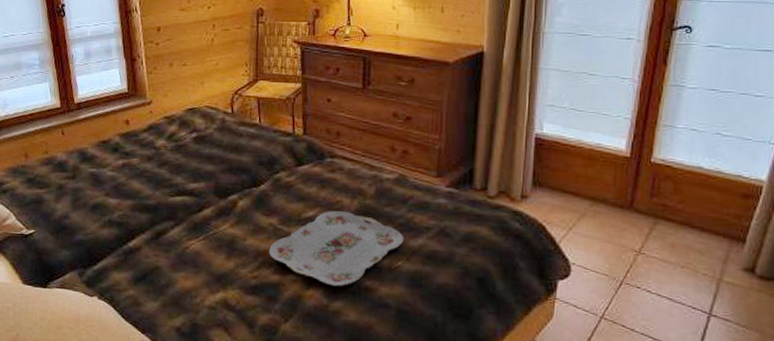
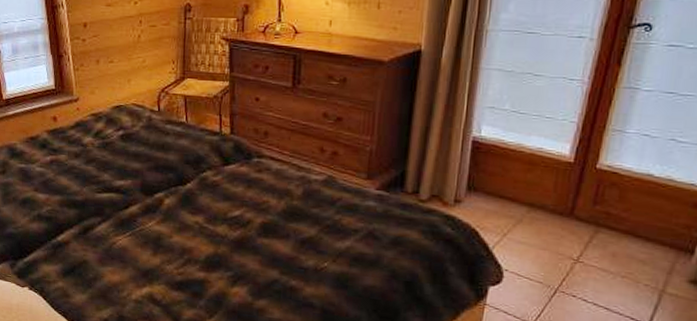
serving tray: present [269,211,404,287] -> none [195,211,331,286]

